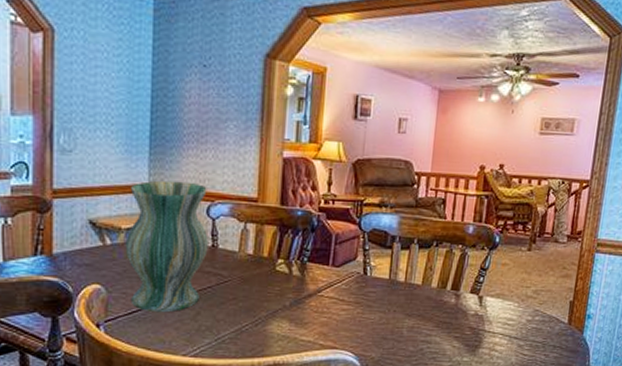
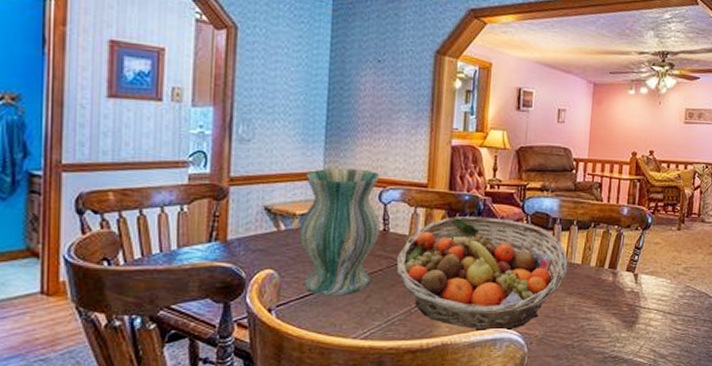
fruit basket: none [225,233,408,352] -> present [395,216,568,331]

